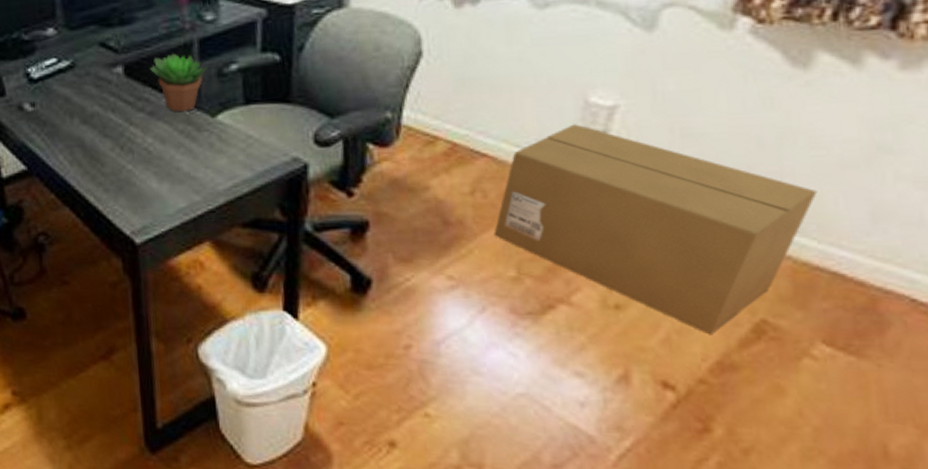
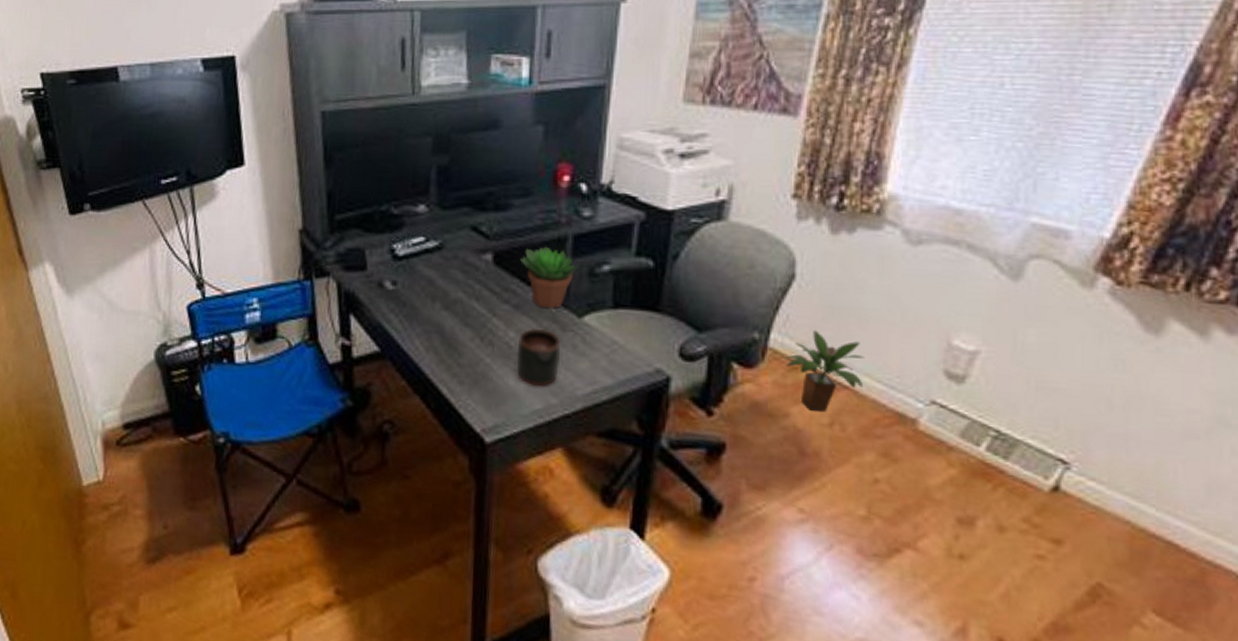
mug: none [155,131,199,187] -> present [516,327,562,387]
potted plant: none [421,103,501,181] -> present [786,330,865,412]
box: present [493,124,818,335] -> none [848,365,1159,595]

